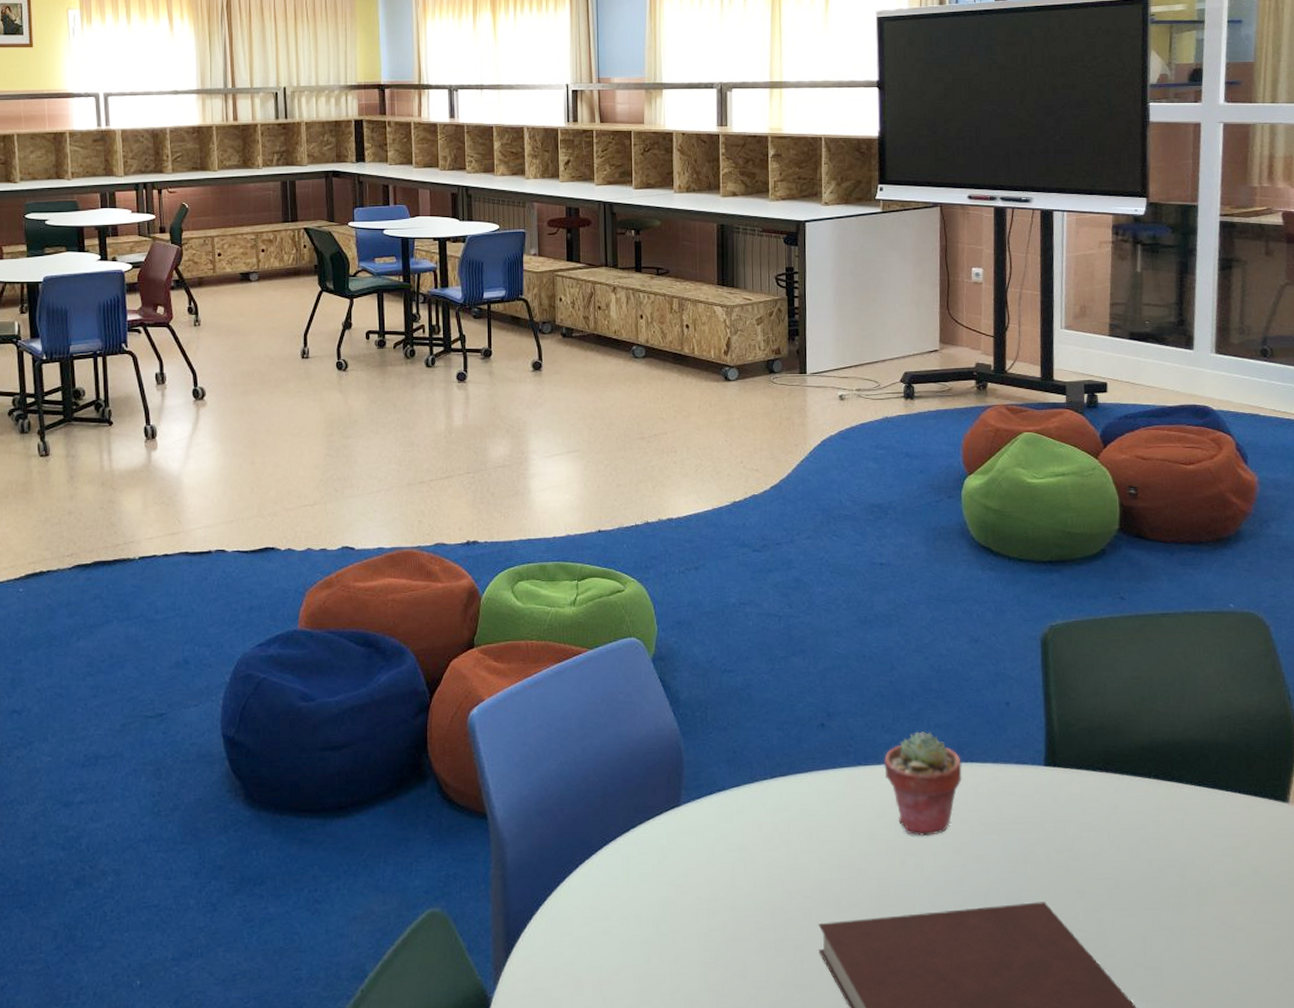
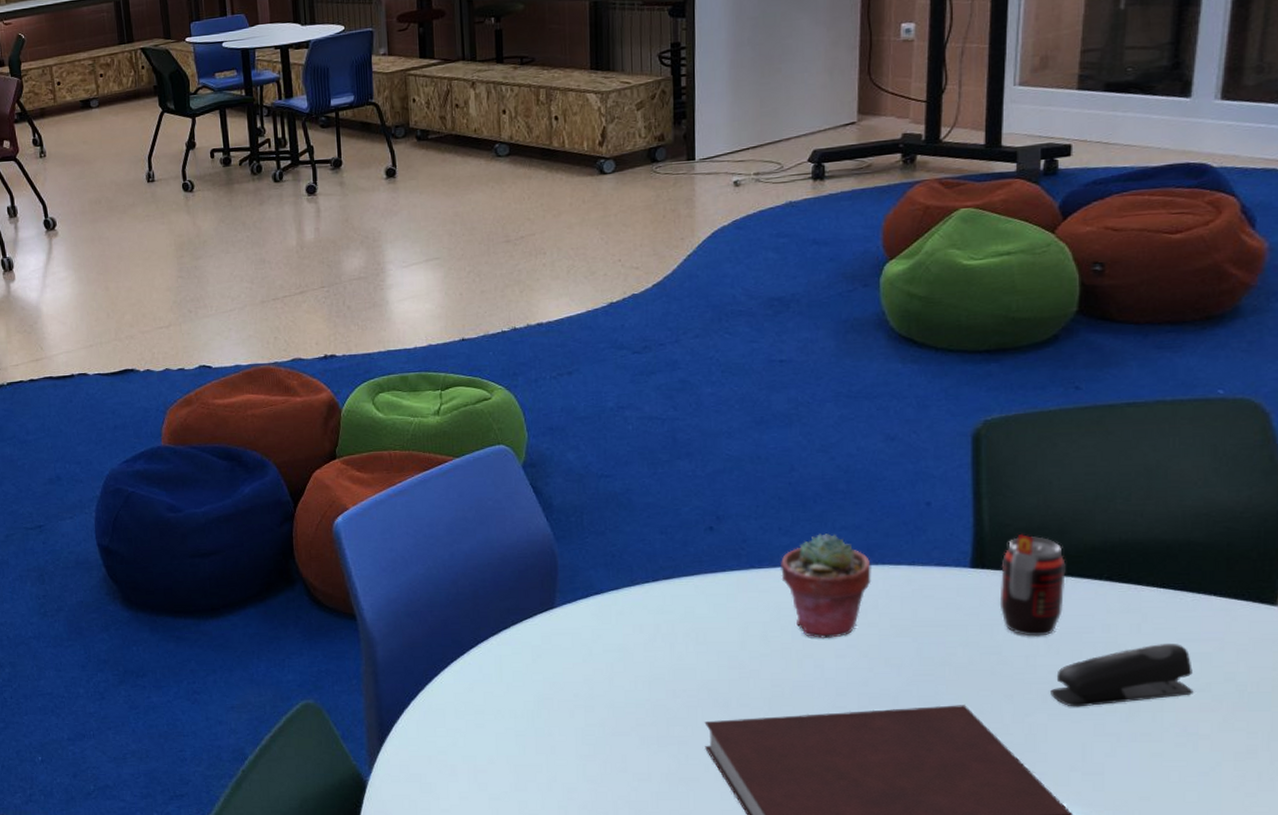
beverage can: none [1069,733,1122,833] -> present [999,533,1066,637]
stapler: none [1115,838,1229,902] -> present [1050,643,1194,707]

